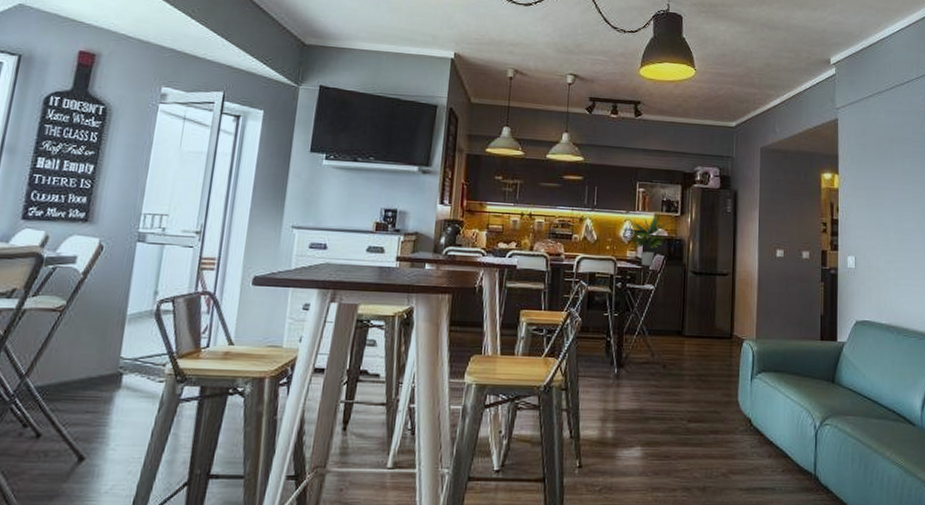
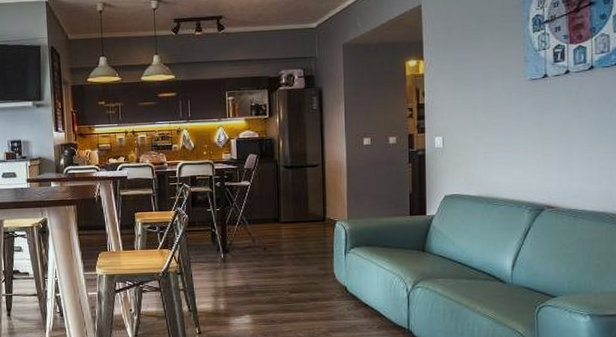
plant: present [623,209,670,266] -> none [217,114,259,165]

